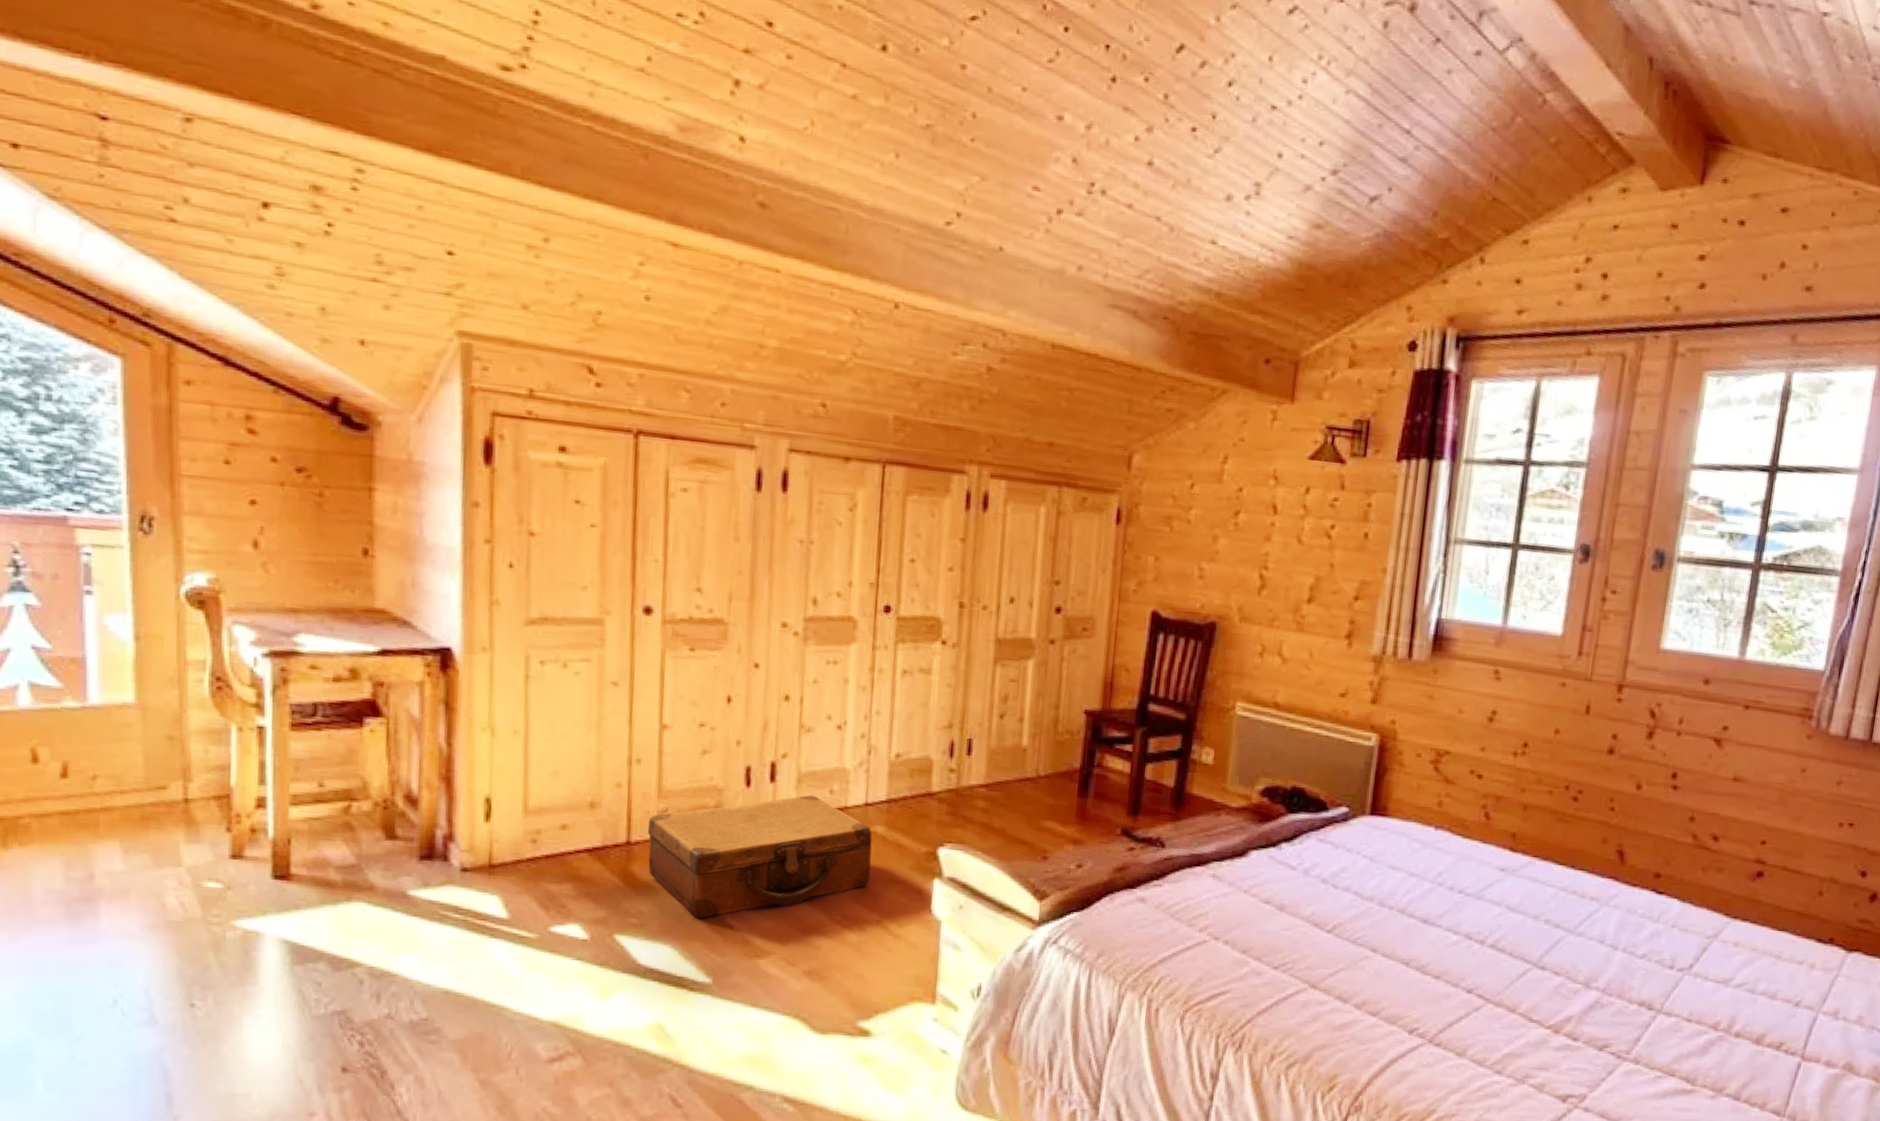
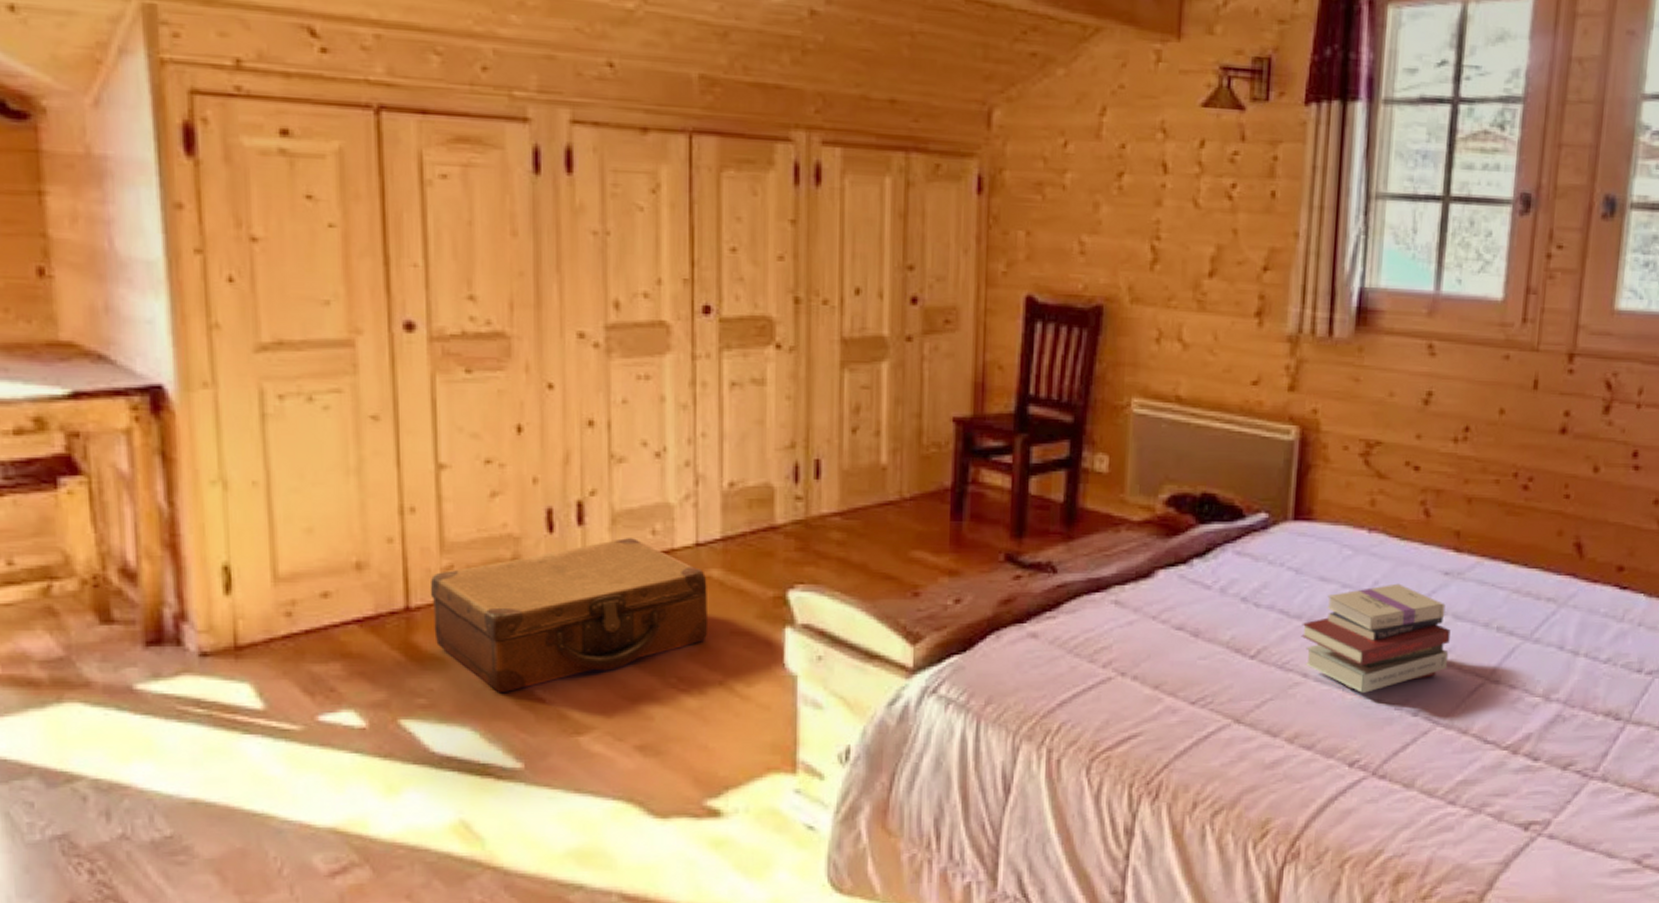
books: none [1372,875,1504,970] -> present [1301,583,1451,693]

